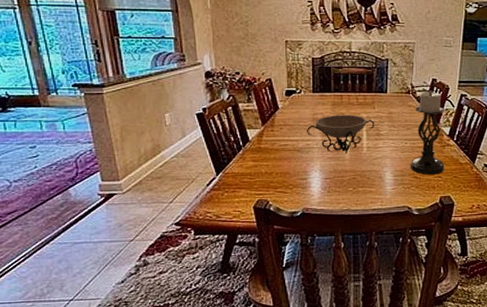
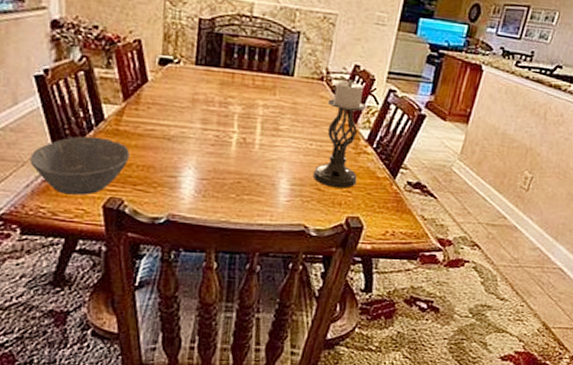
bowl: none [197,154,270,202] -> present [30,136,130,196]
decorative bowl: present [307,115,375,154] -> none [183,97,274,151]

